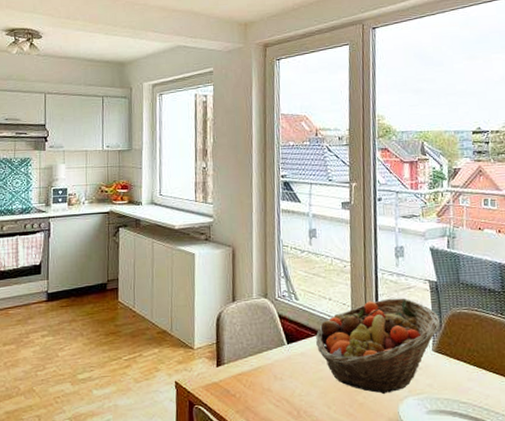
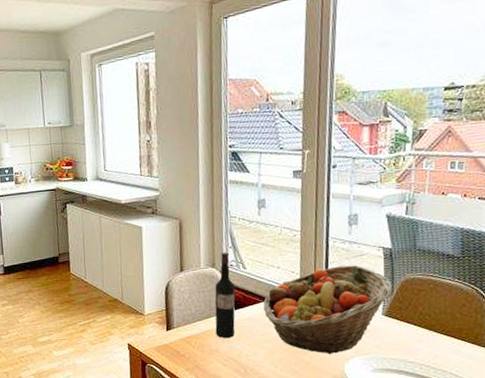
wine bottle: none [267,281,288,376] -> present [214,252,236,339]

